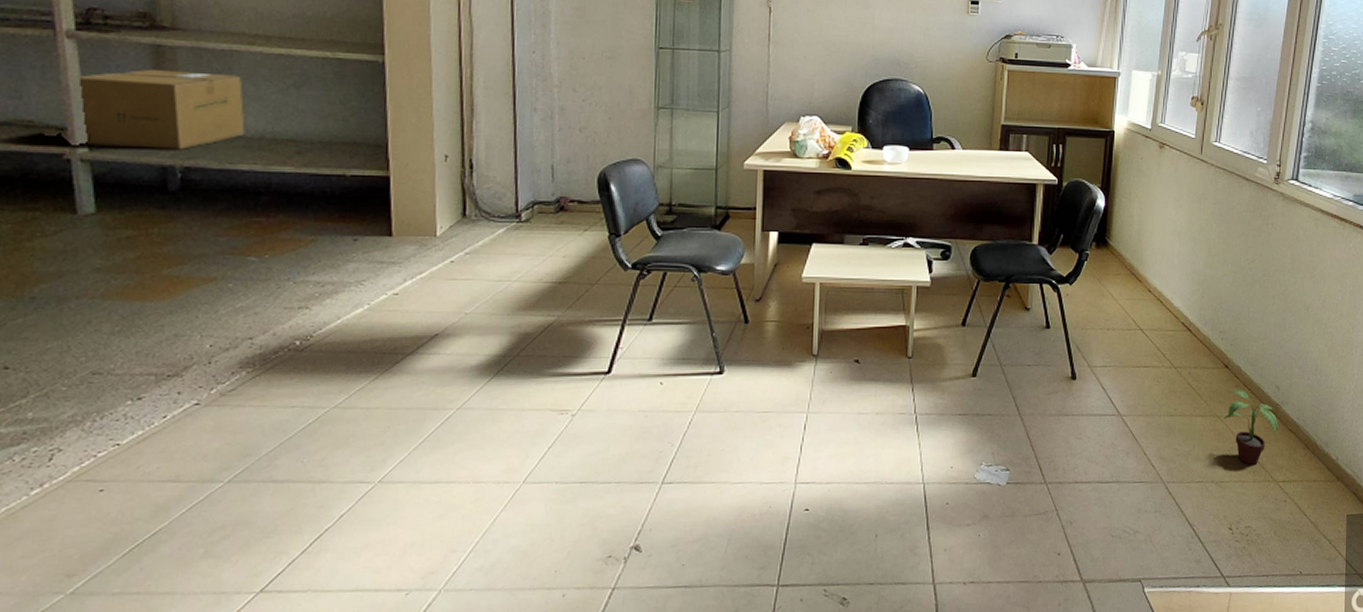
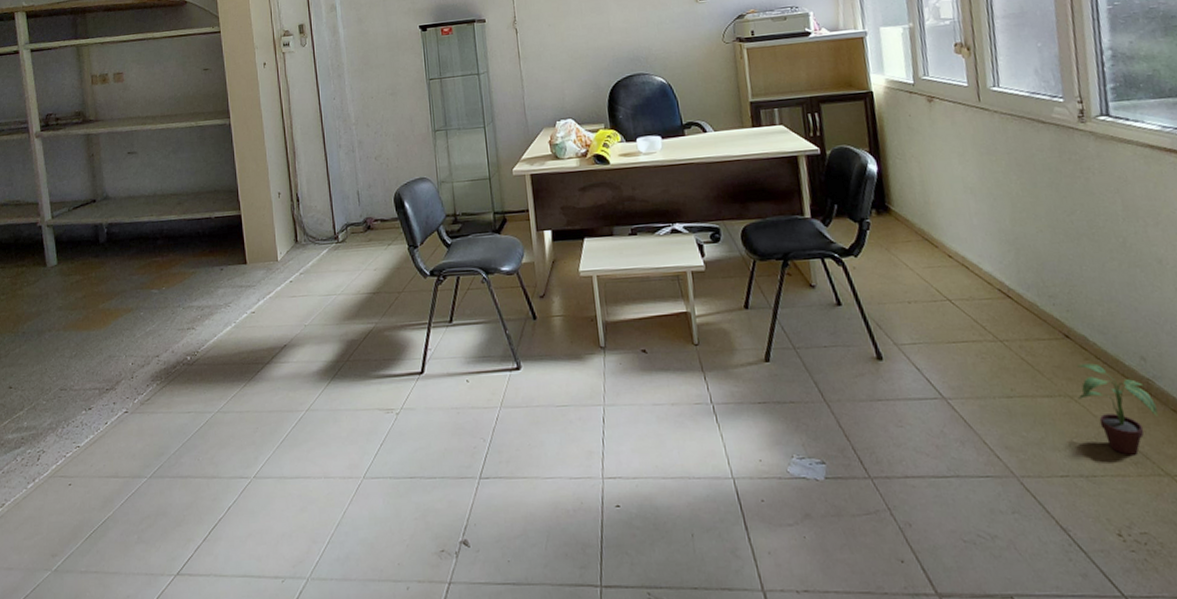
box: present [76,70,245,150] -> none [42,149,144,215]

